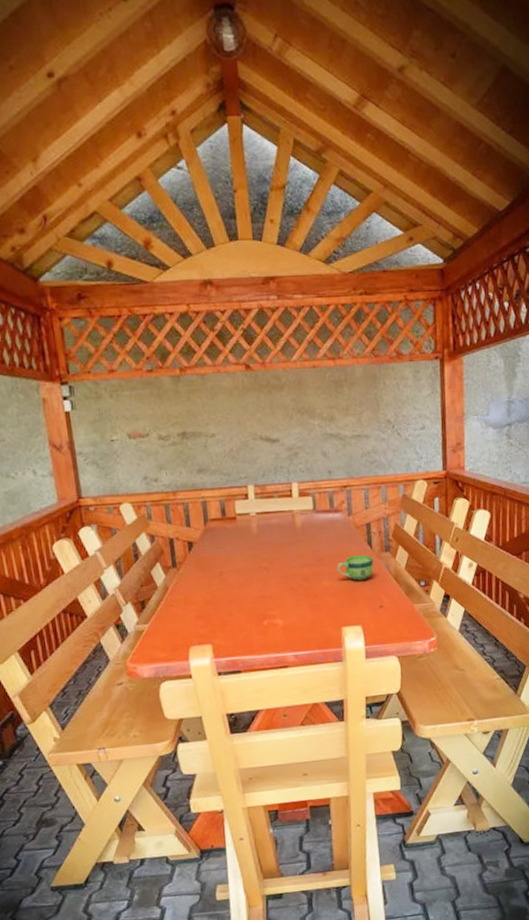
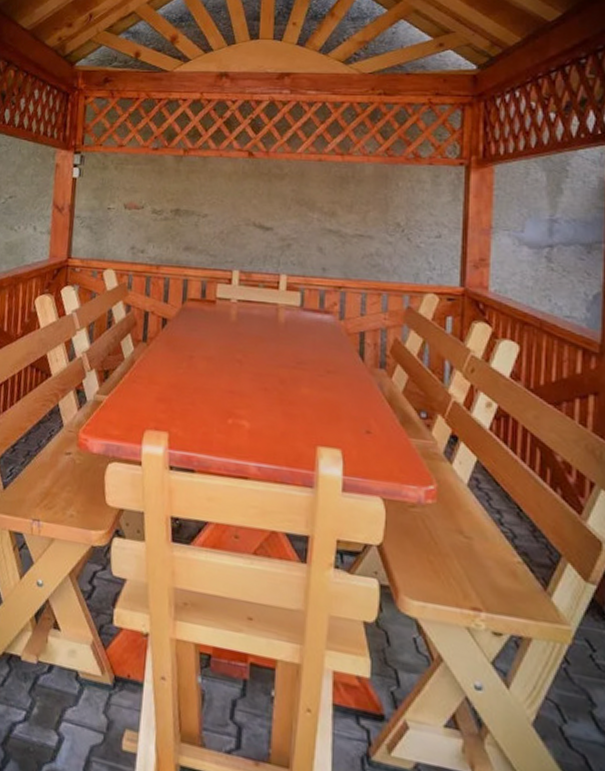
cup: present [336,555,374,581] -> none [319,366,364,397]

